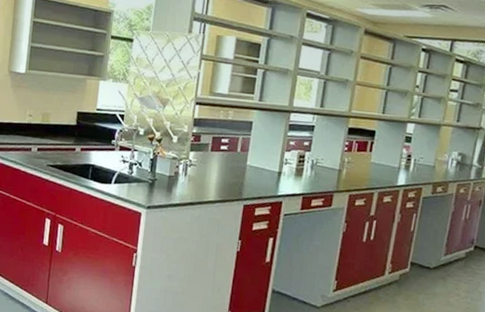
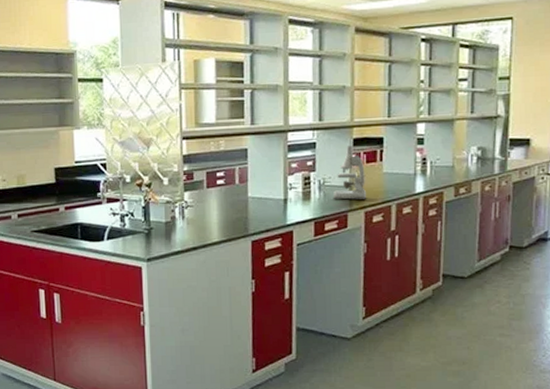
microscope: none [322,133,355,183] -> present [332,146,367,200]

